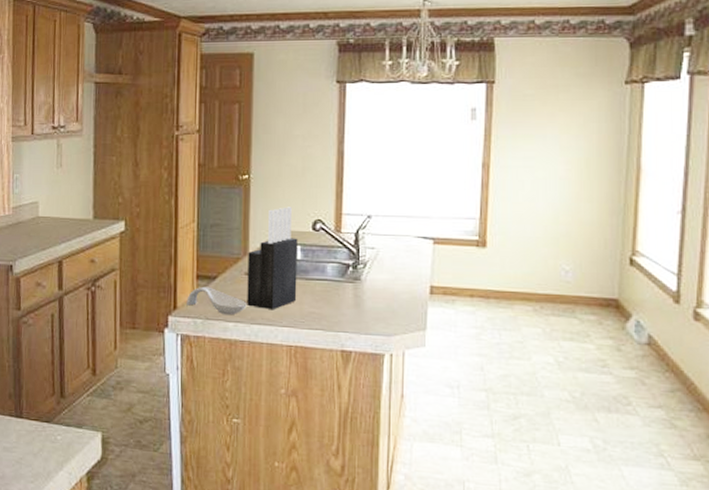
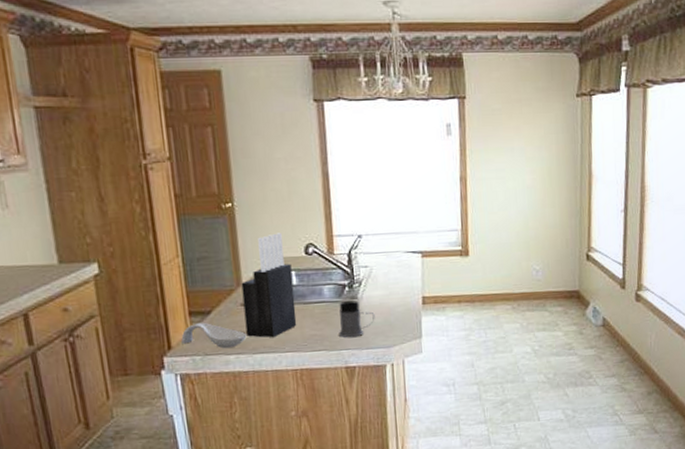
mug: none [338,282,377,321] -> present [338,301,375,338]

